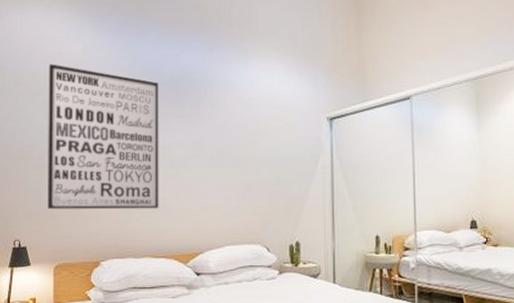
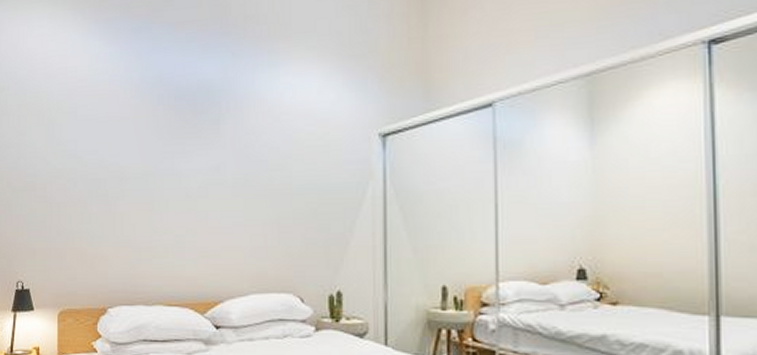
wall art: present [47,64,159,210] -> none [51,80,173,248]

